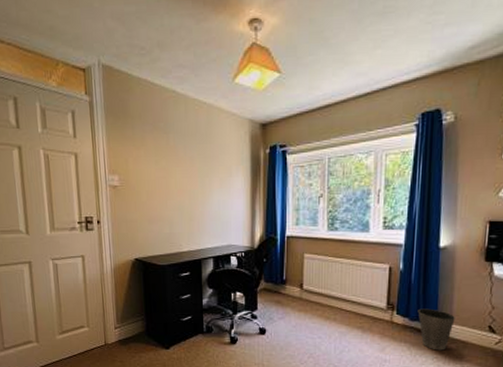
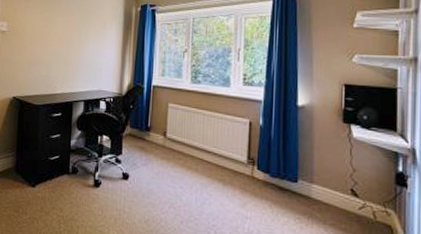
waste basket: present [417,308,455,351] -> none [278,165,316,212]

